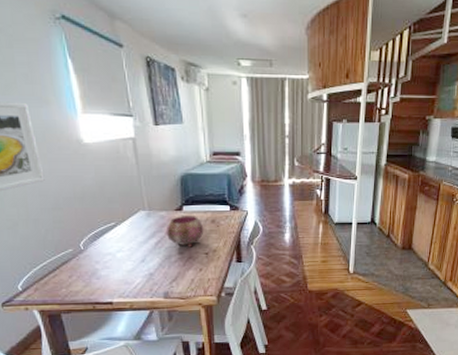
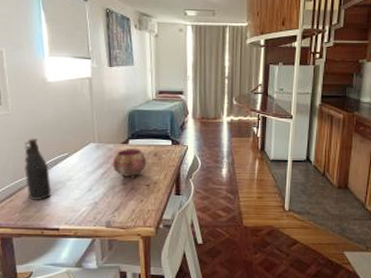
bottle: none [63,206,101,274] -> present [24,137,52,200]

